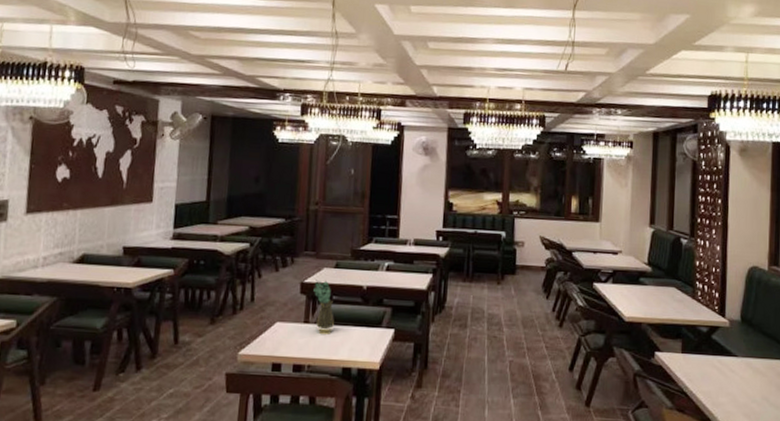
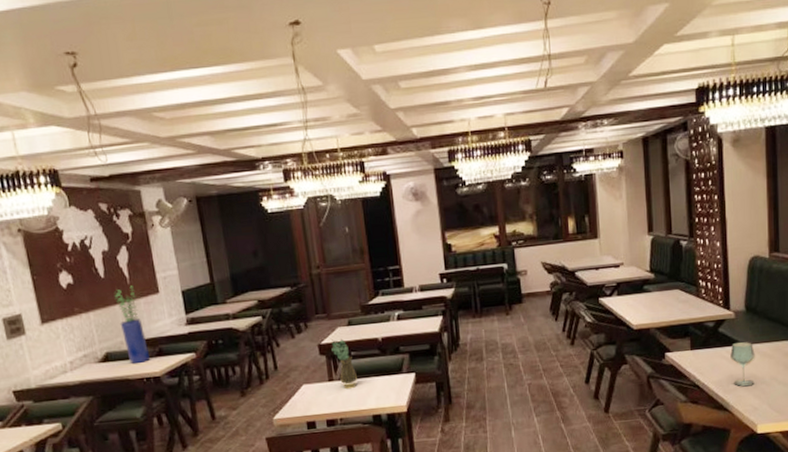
vase: none [104,189,129,272] -> present [113,284,151,365]
wine glass: none [722,352,749,403] -> present [730,341,756,387]

